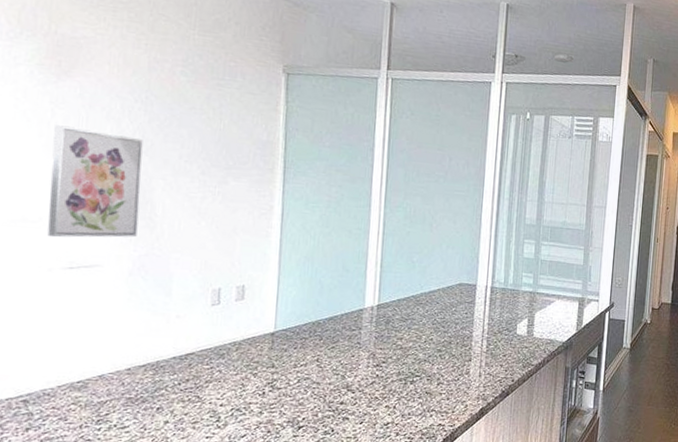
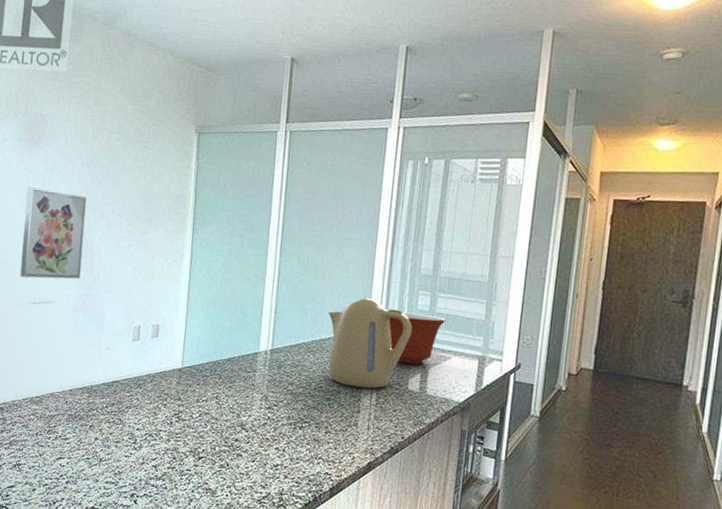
kettle: none [437,248,519,337] -> present [328,297,412,389]
mixing bowl: none [496,260,550,310] -> present [388,312,446,365]

